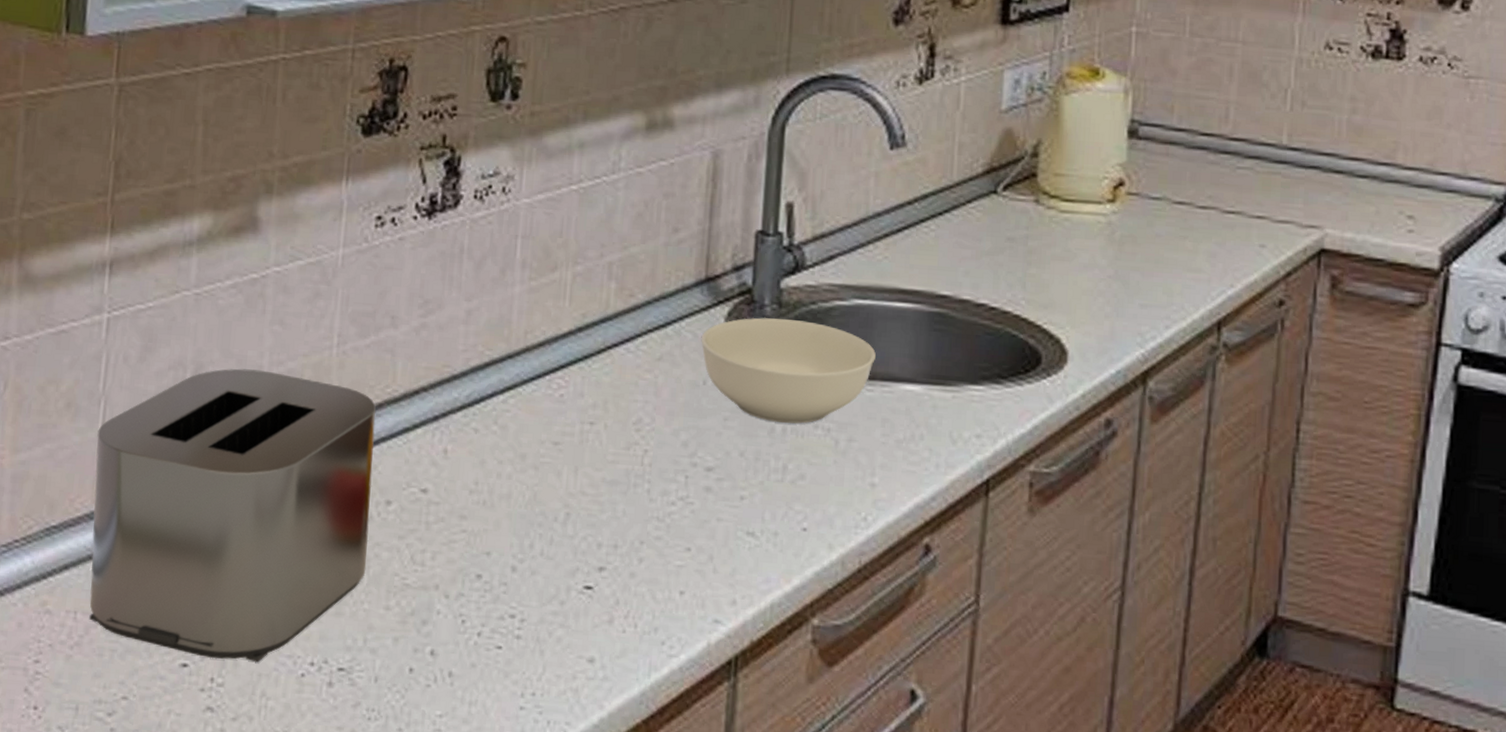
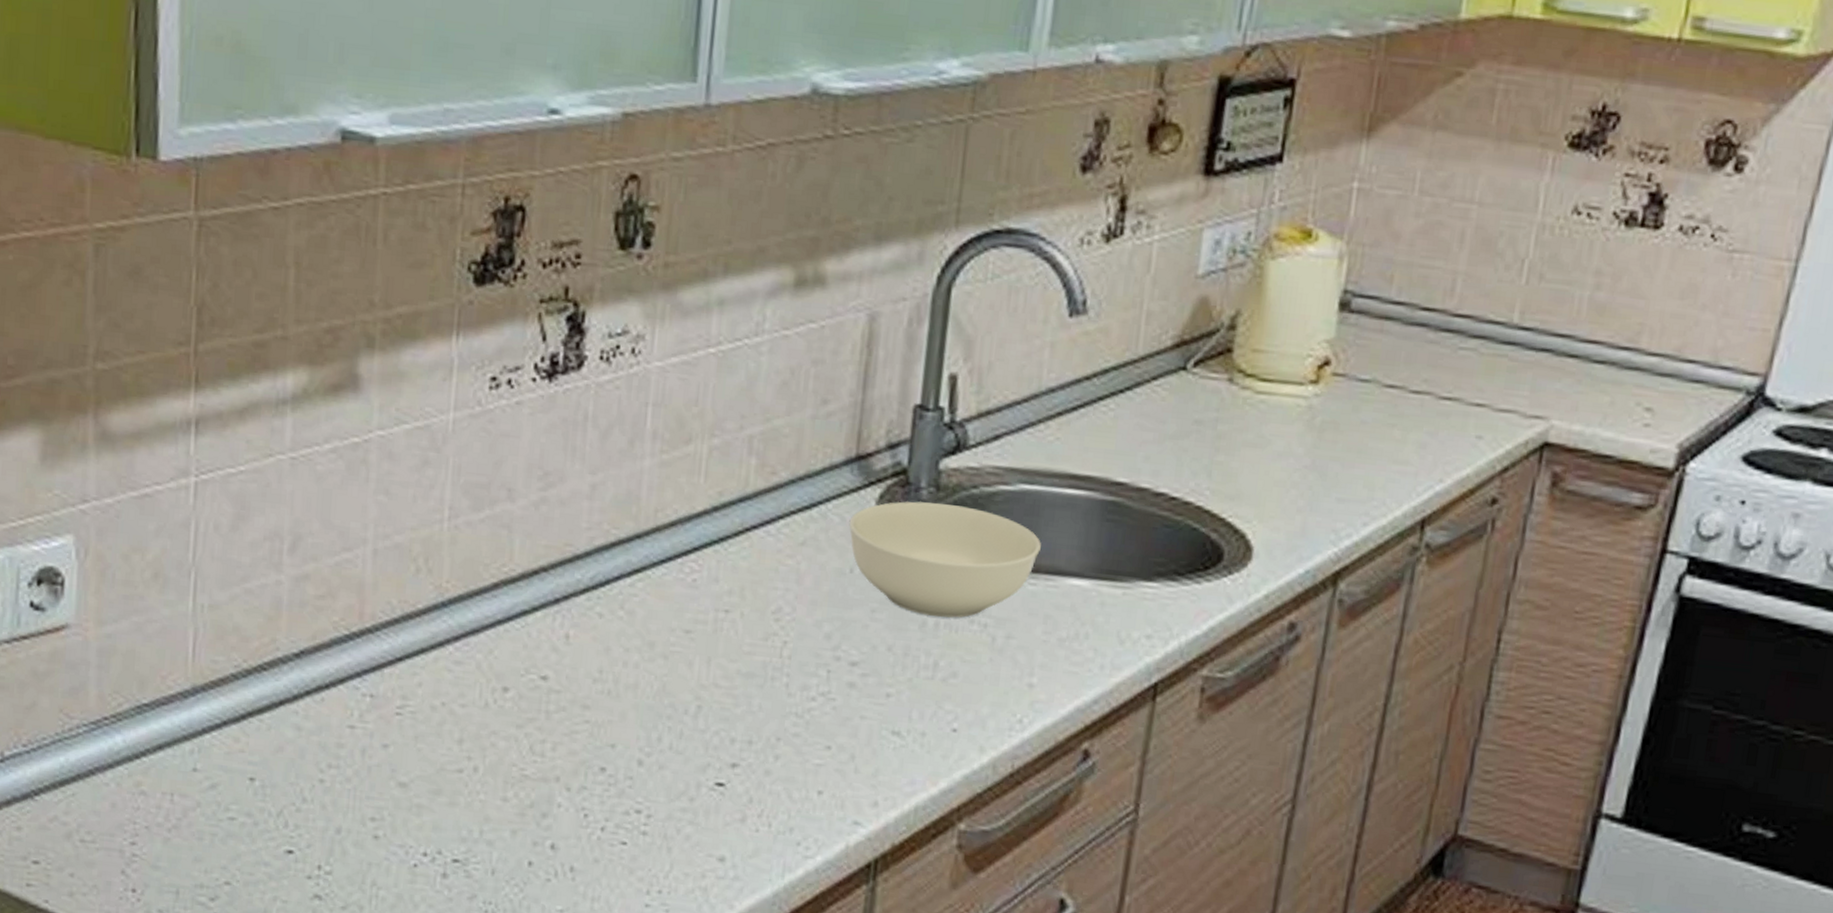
toaster: present [89,368,376,662] -> none [186,541,492,850]

